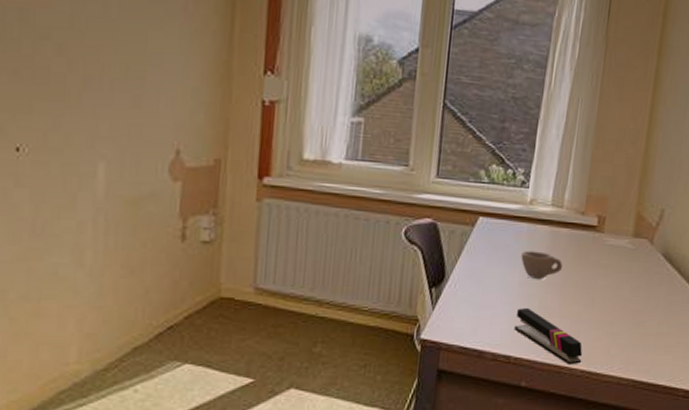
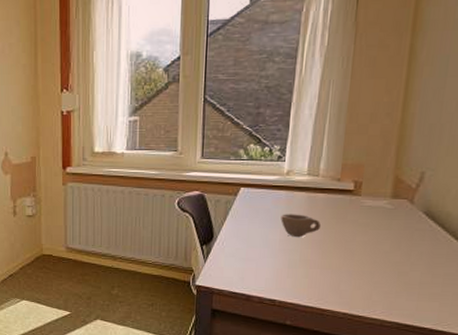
stapler: present [514,308,583,365] -> none [277,261,344,309]

